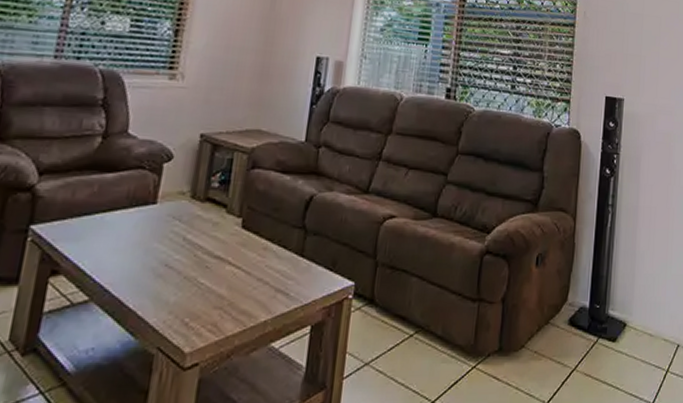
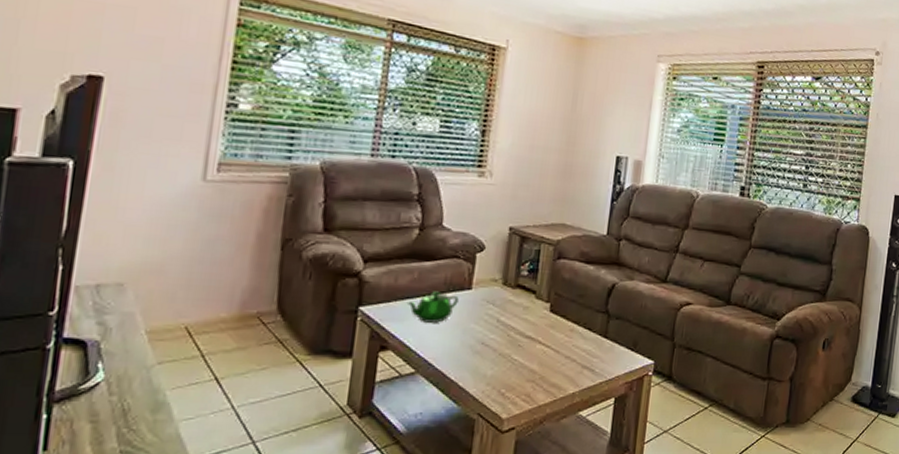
teapot: none [83,206,142,243] -> present [406,291,459,323]

